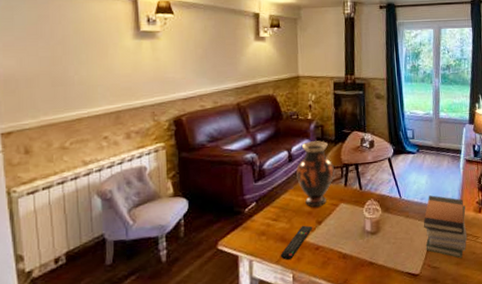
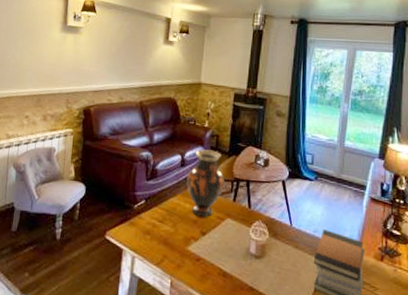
remote control: present [280,225,313,260] -> none [161,233,197,265]

